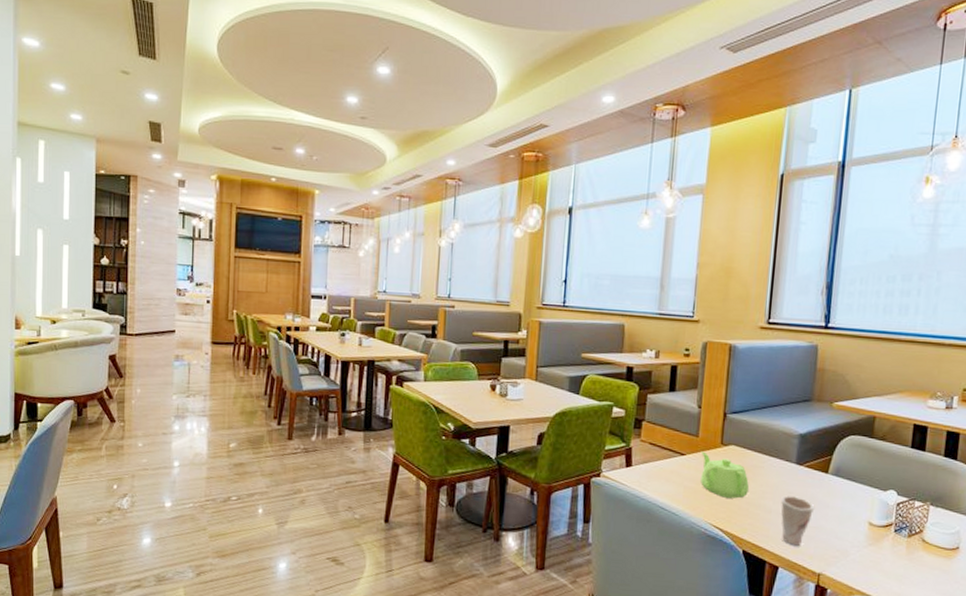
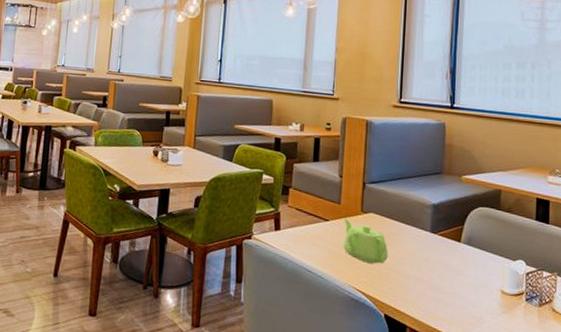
cup: present [781,495,815,547] -> none [418,262,450,312]

